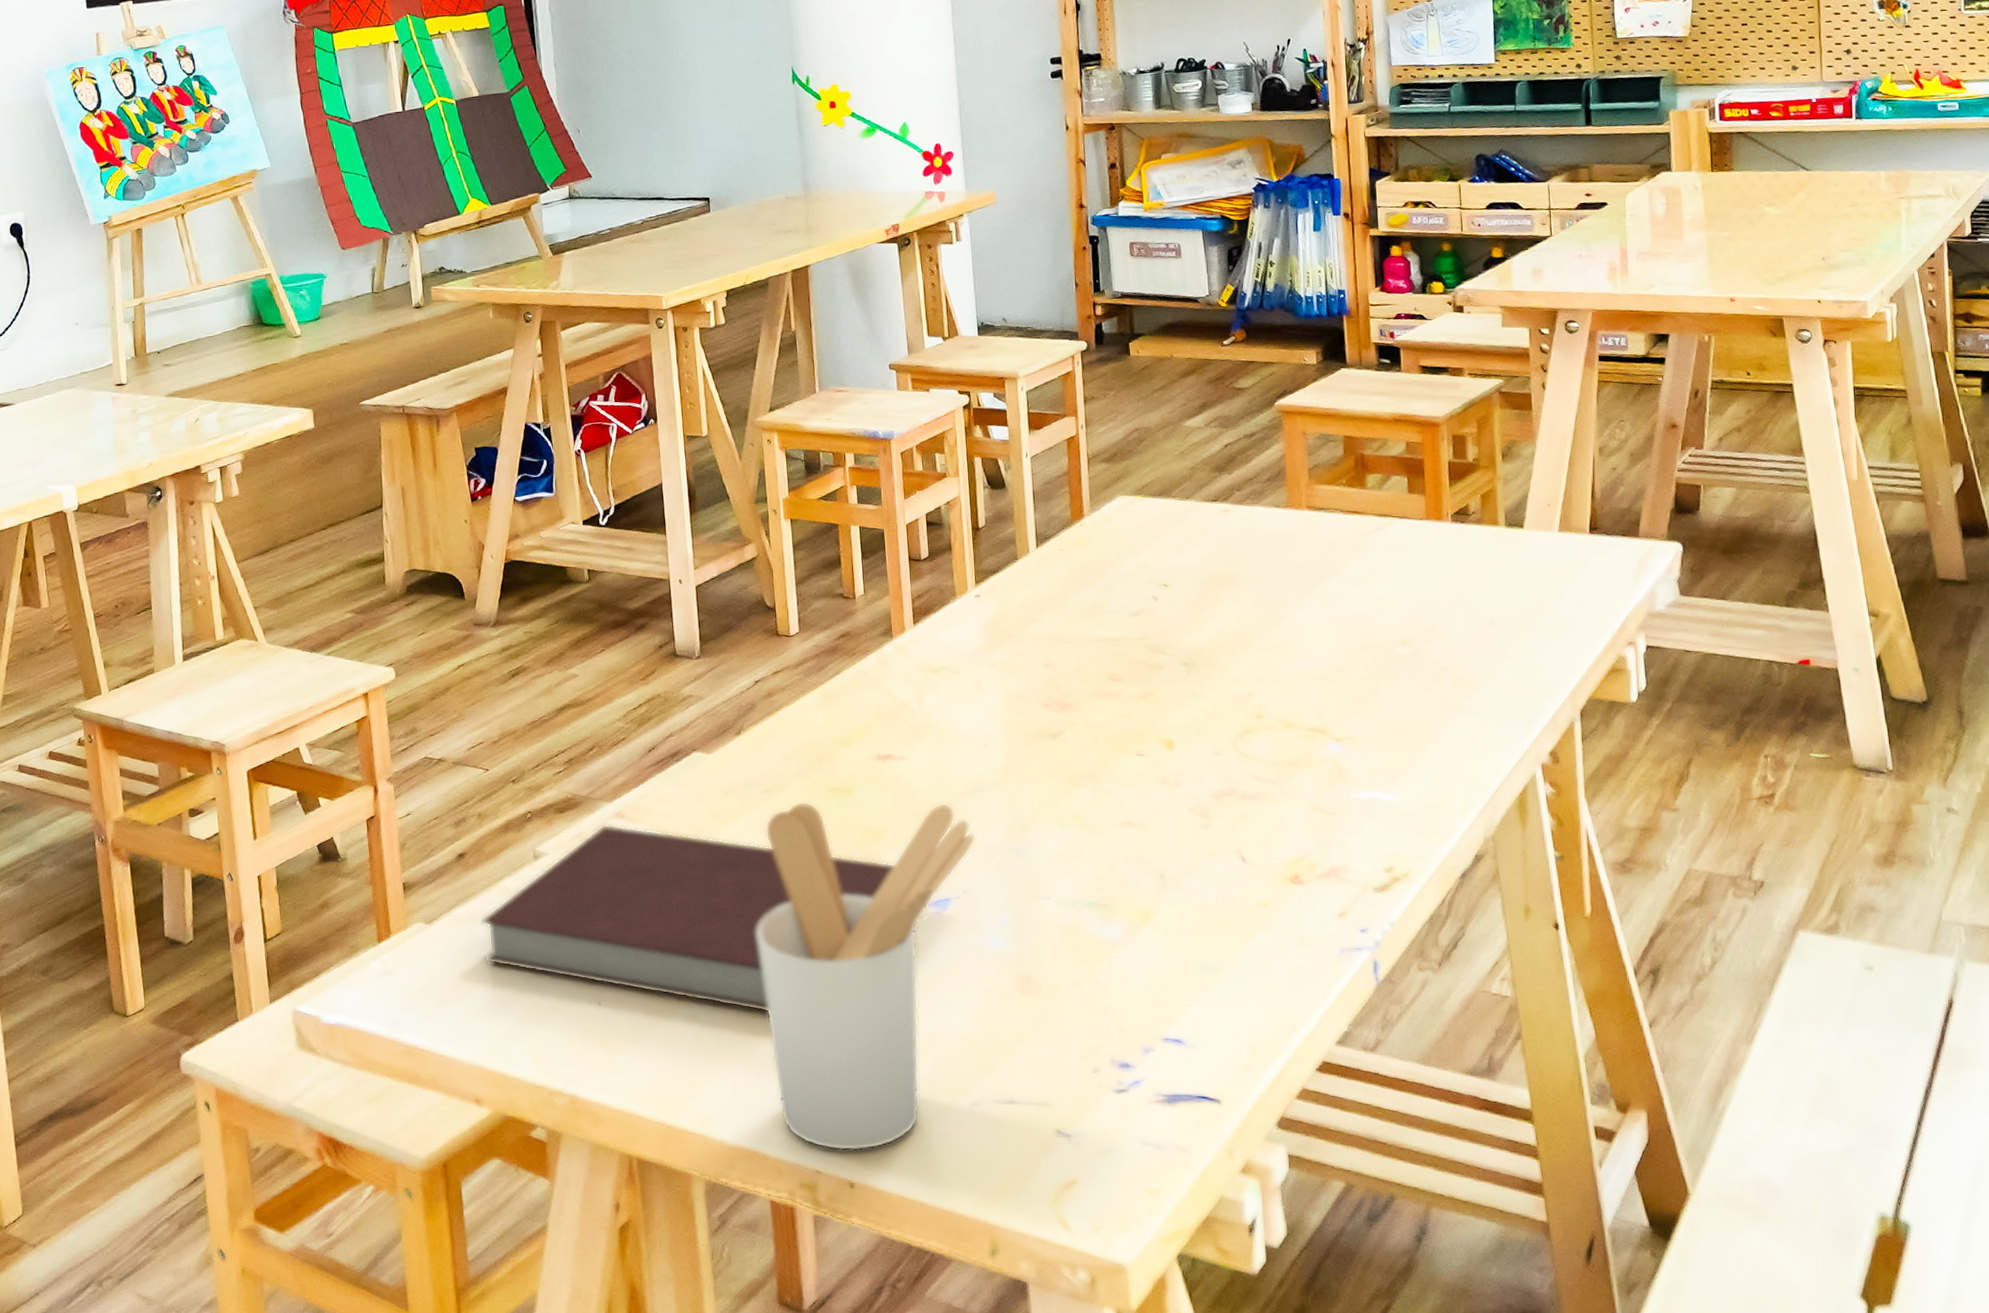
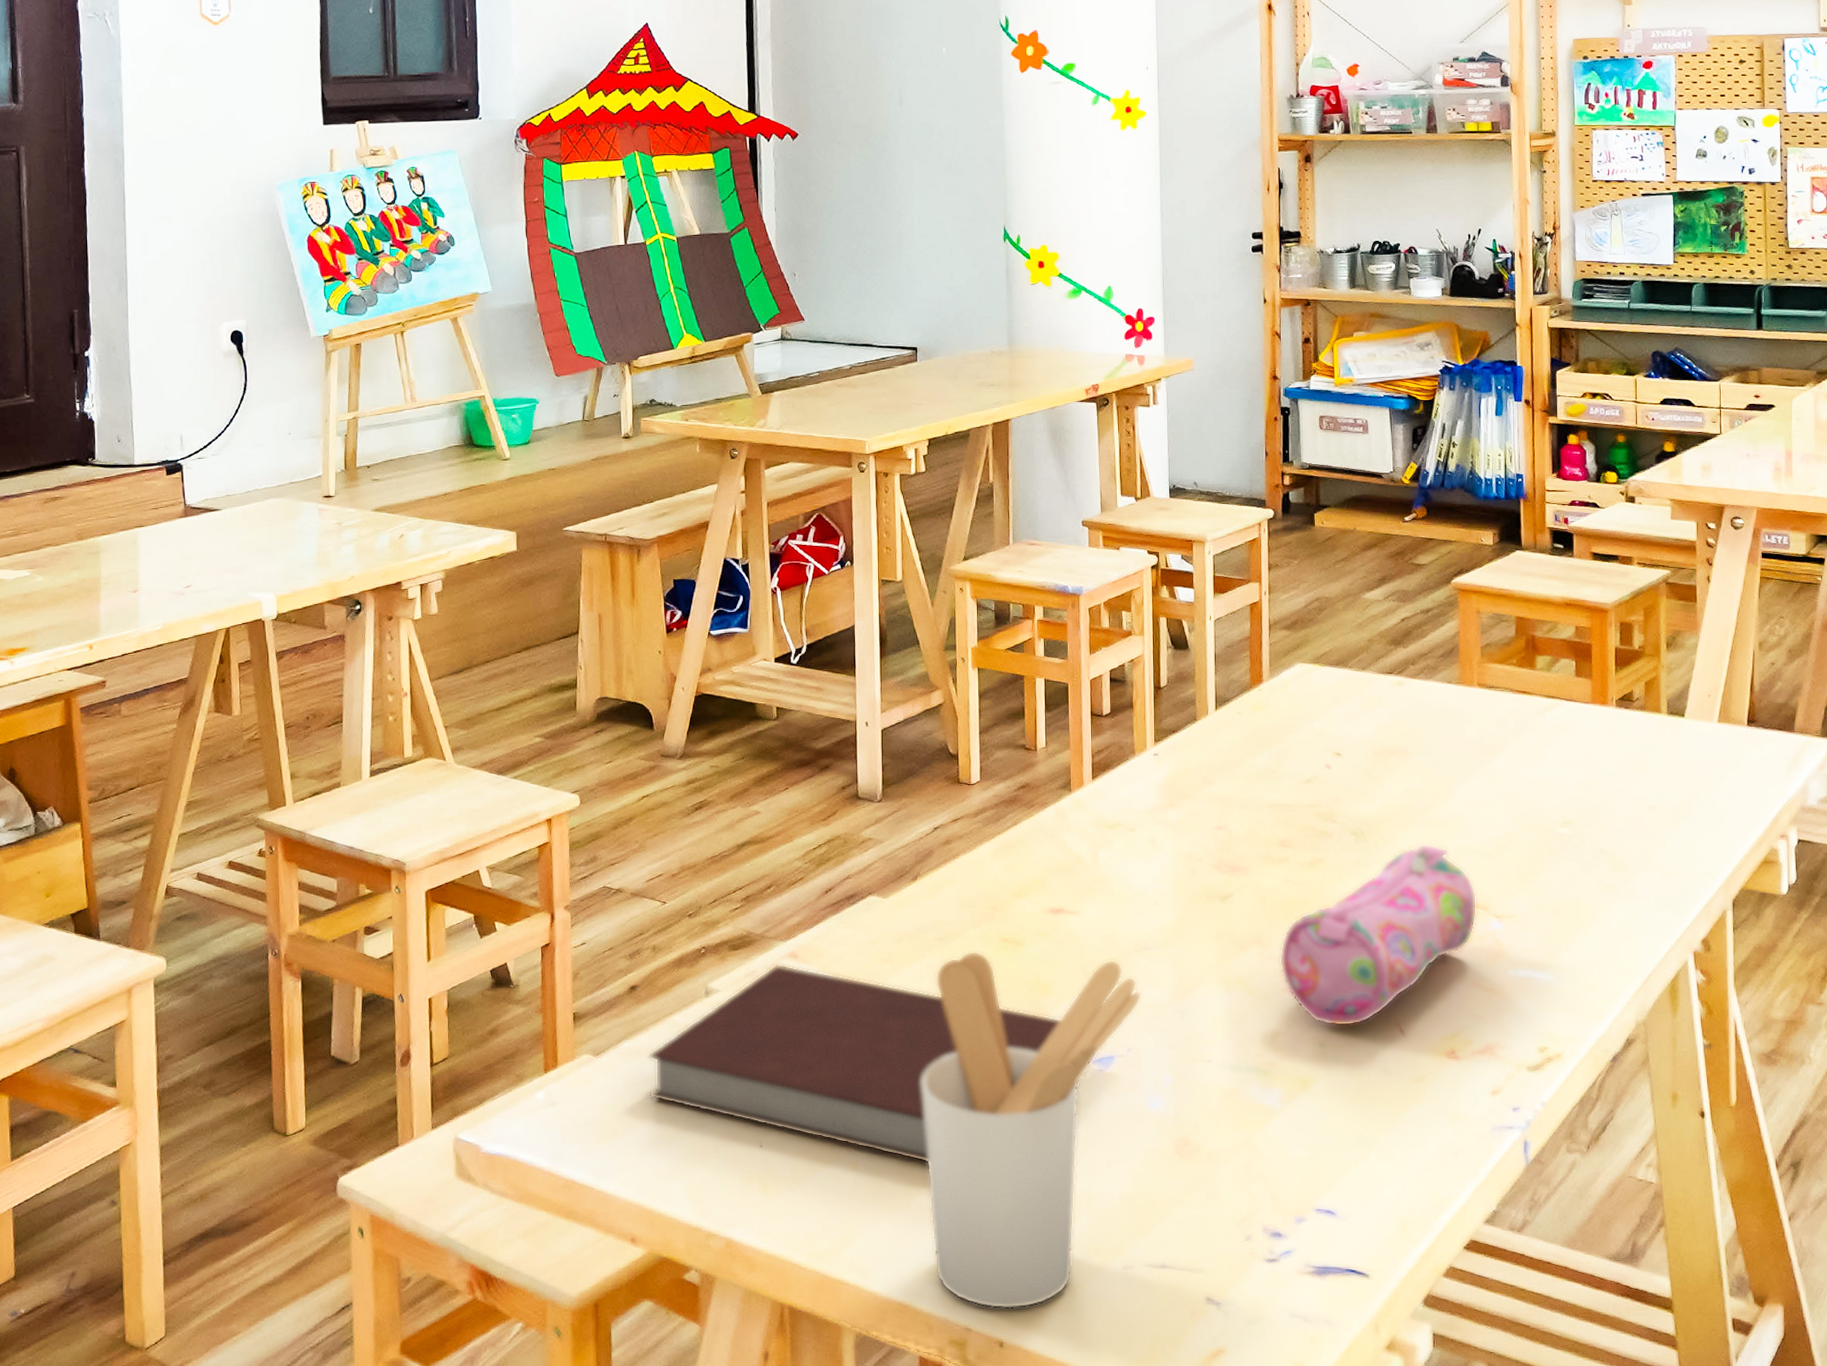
pencil case: none [1114,670,1316,858] -> present [1279,843,1477,1027]

